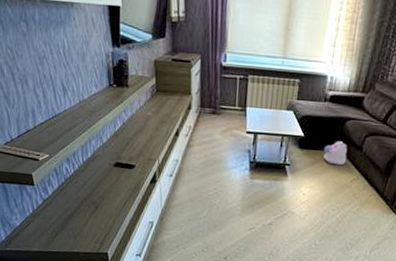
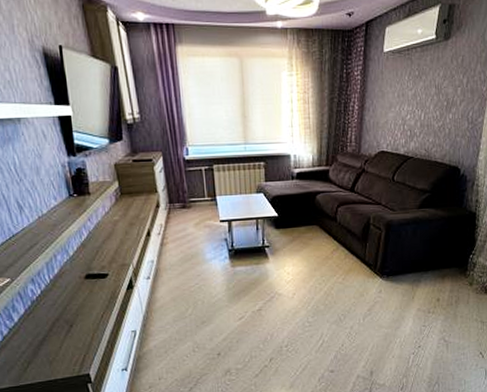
plush toy: present [323,141,348,166] -> none [299,215,324,239]

